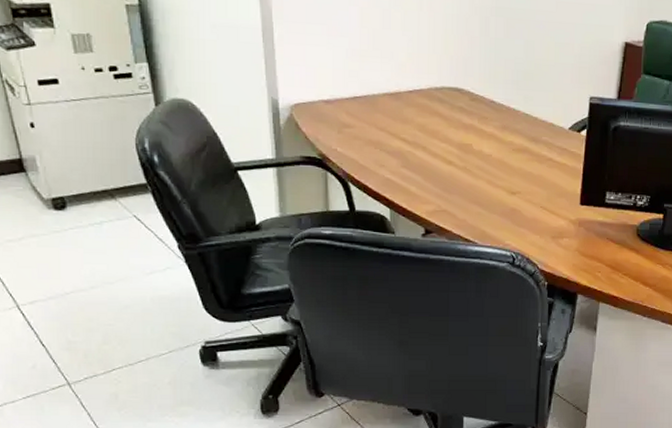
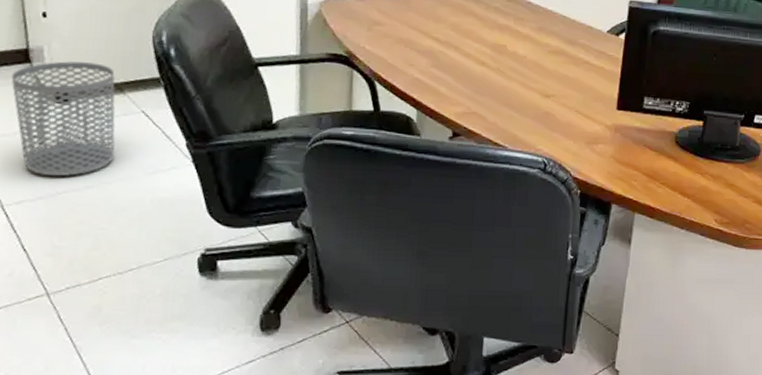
waste bin: none [9,170,114,278] -> present [11,61,116,177]

